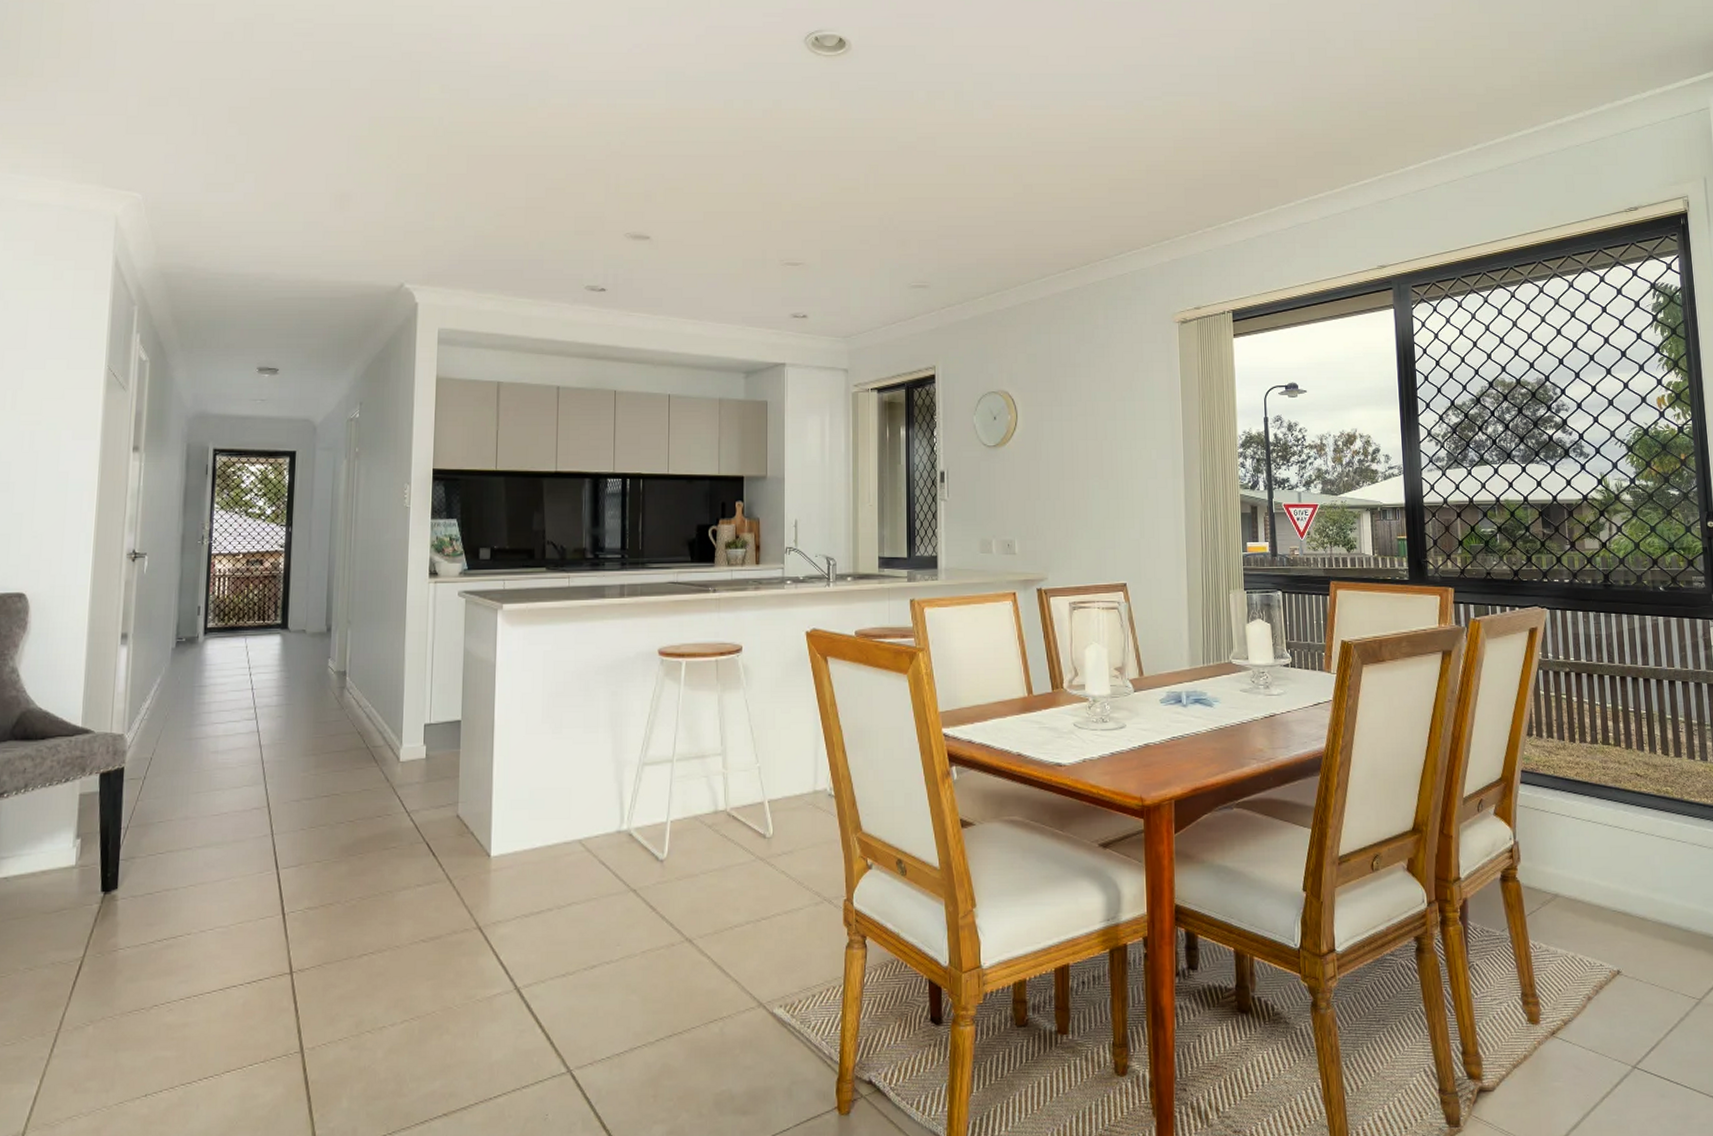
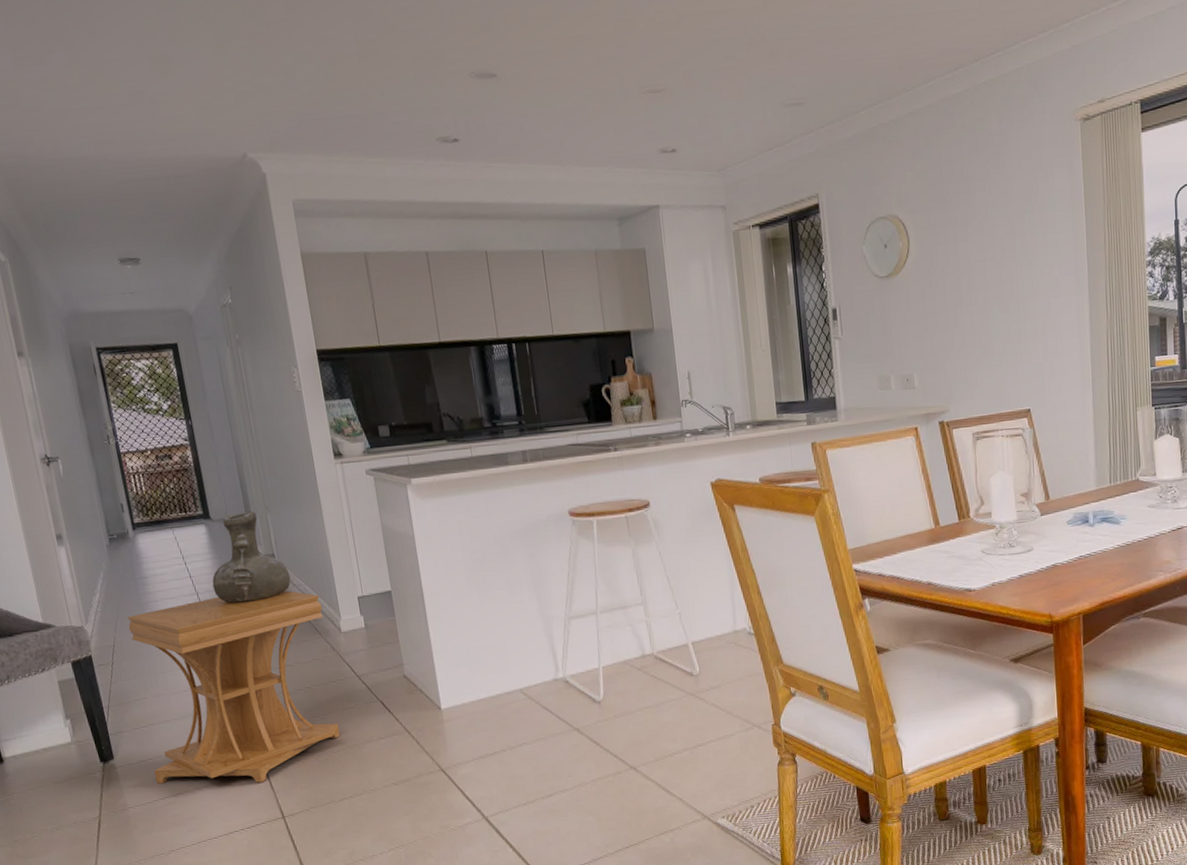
side table: none [158,712,385,929] -> present [127,590,341,784]
vase: none [273,625,358,721] -> present [212,512,291,603]

